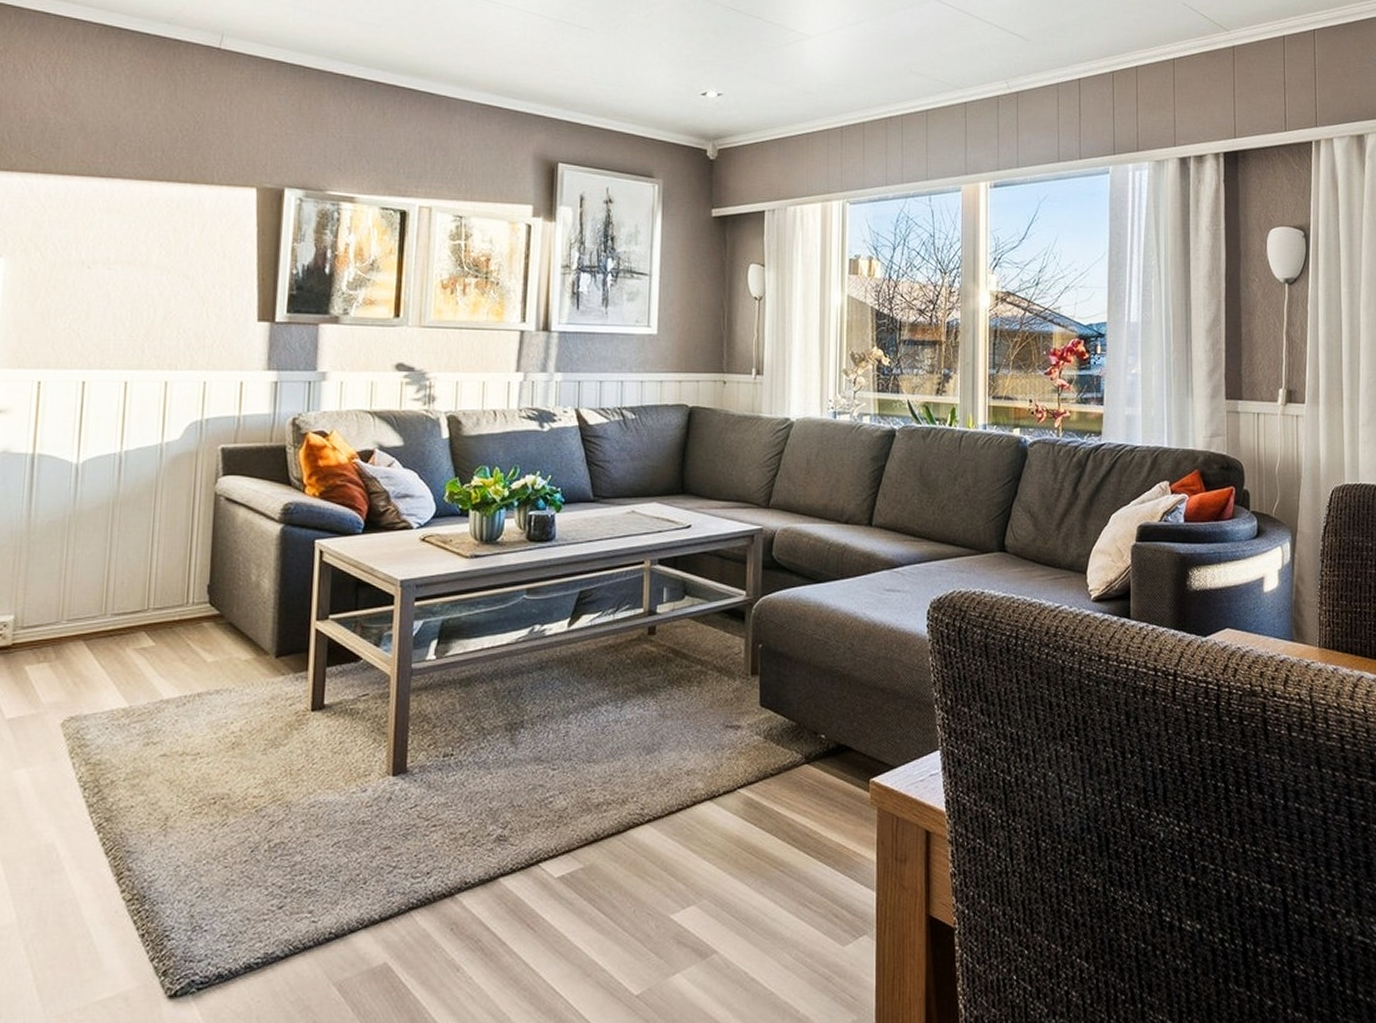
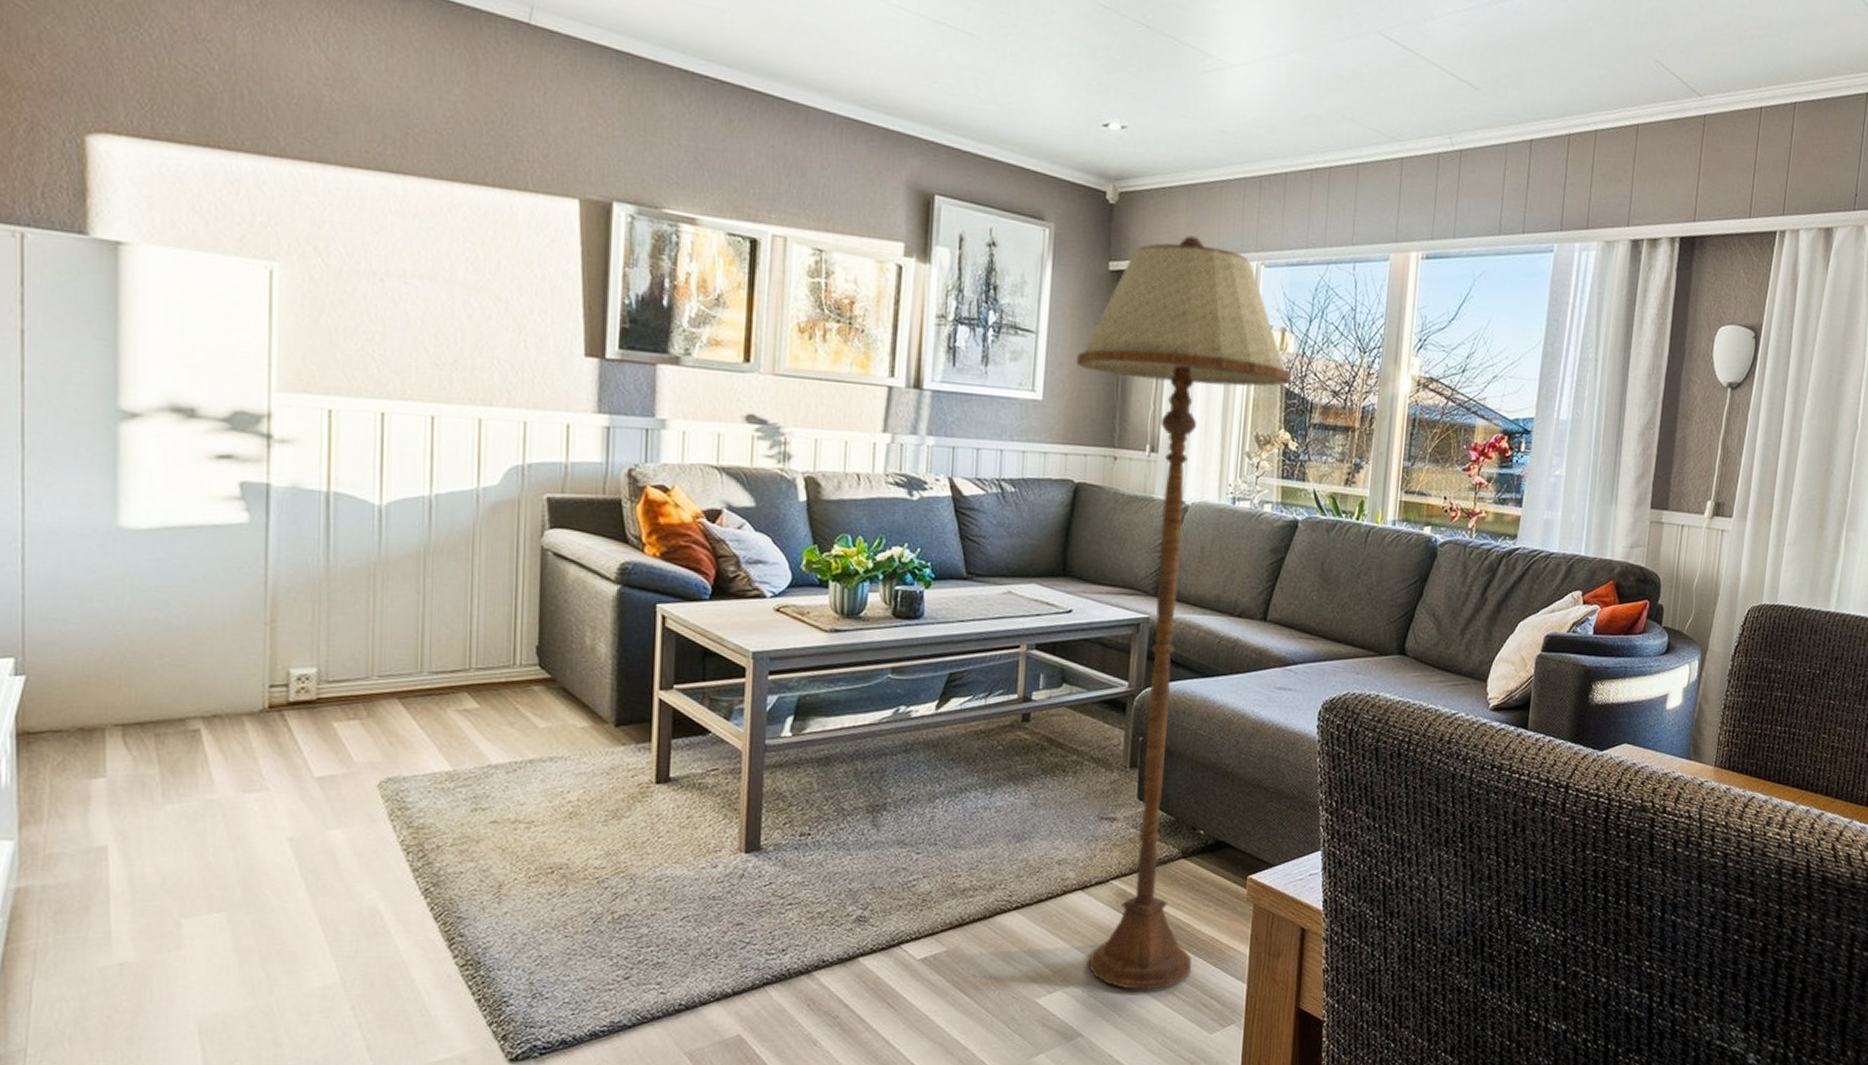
floor lamp: none [687,182,880,902] -> present [1077,235,1292,990]

